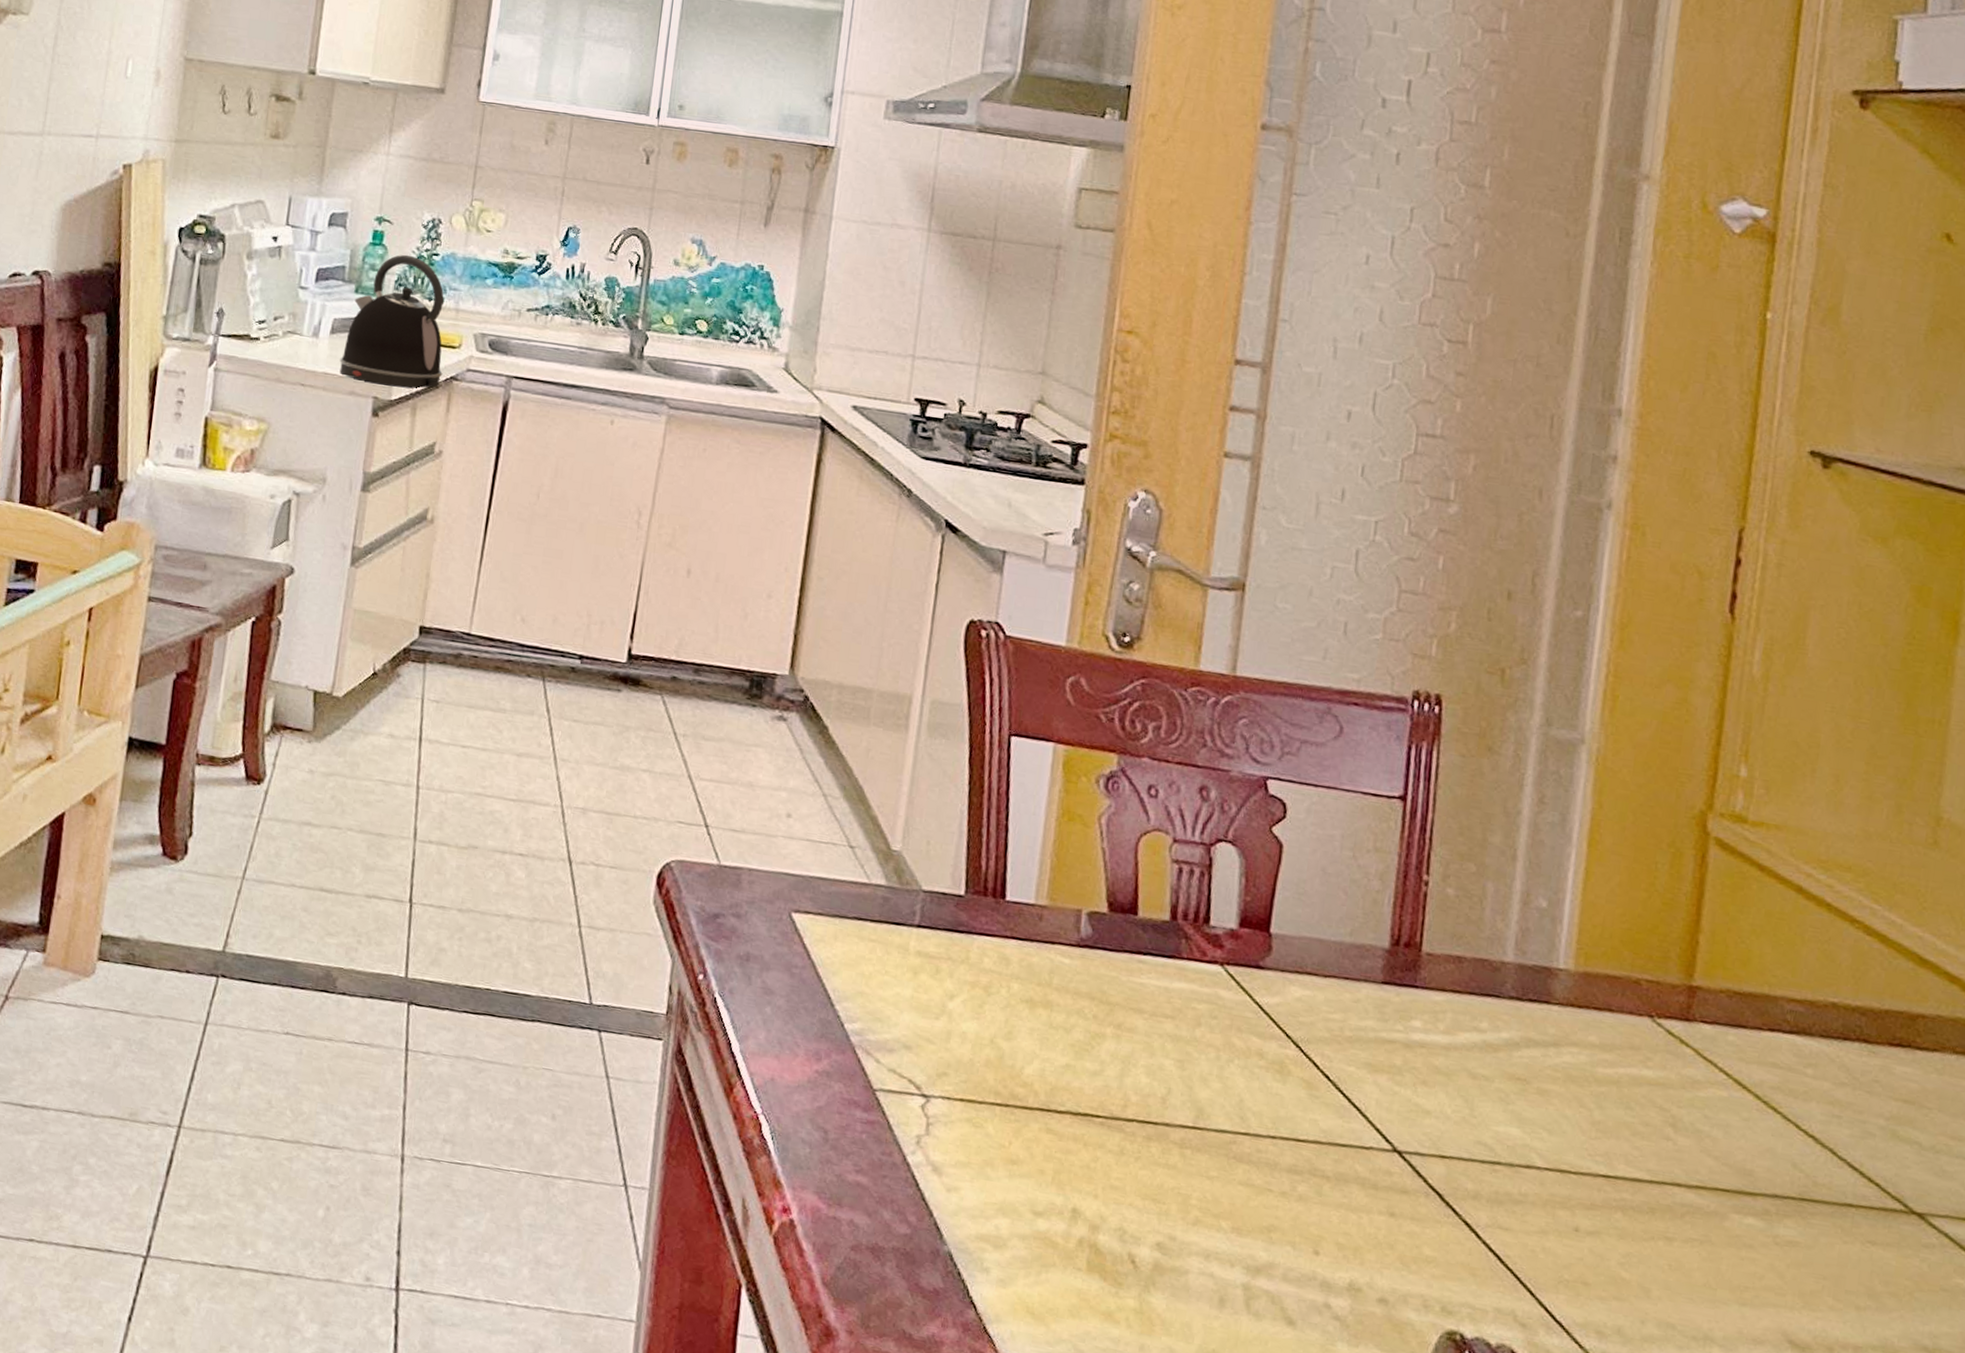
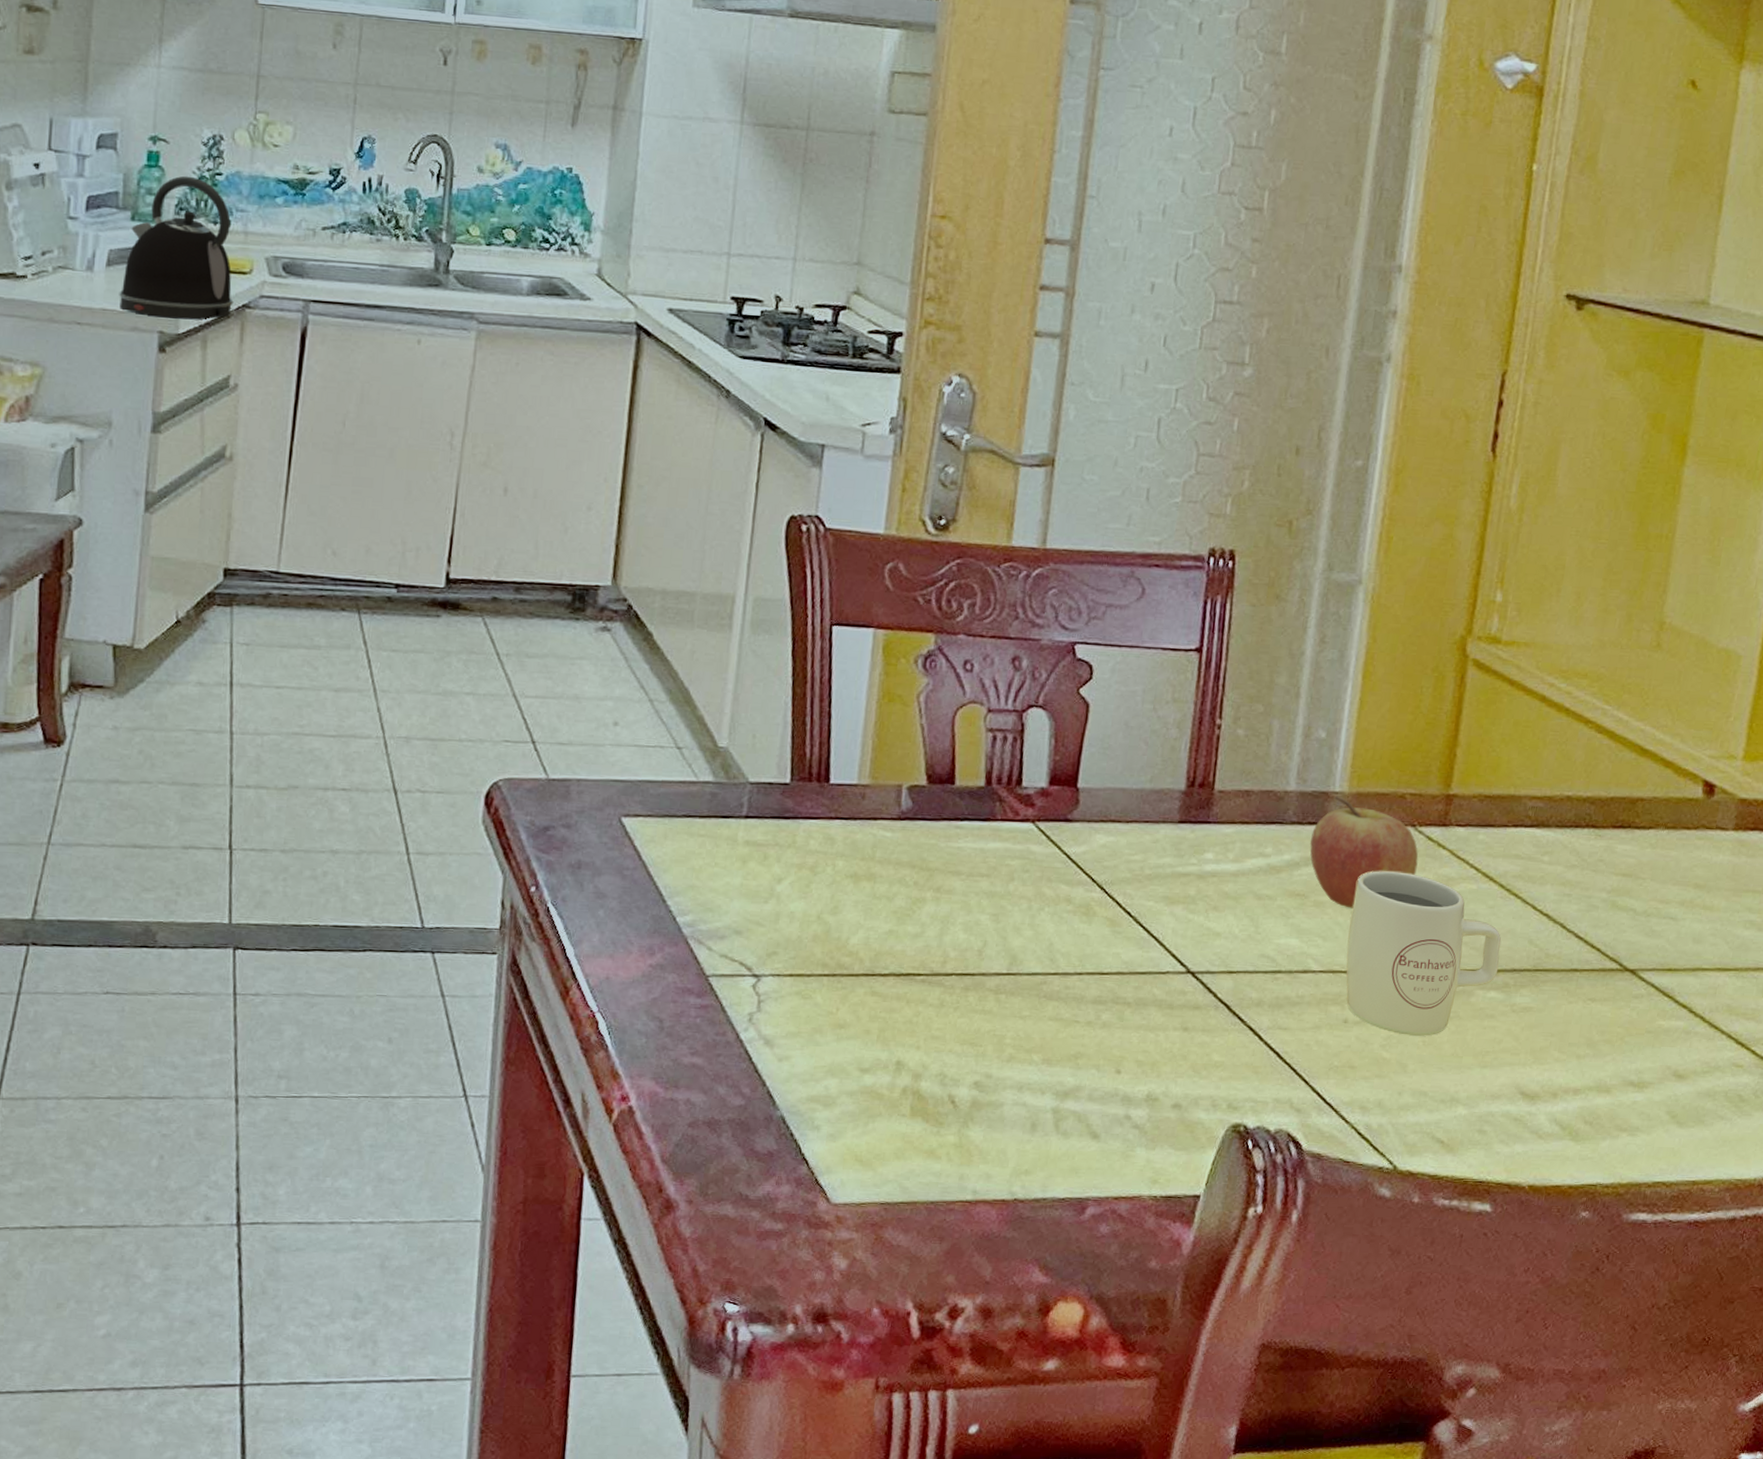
fruit: none [1530,973,1658,1102] -> present [1309,796,1418,909]
mug: none [1575,1062,1759,1260] -> present [1346,871,1502,1036]

